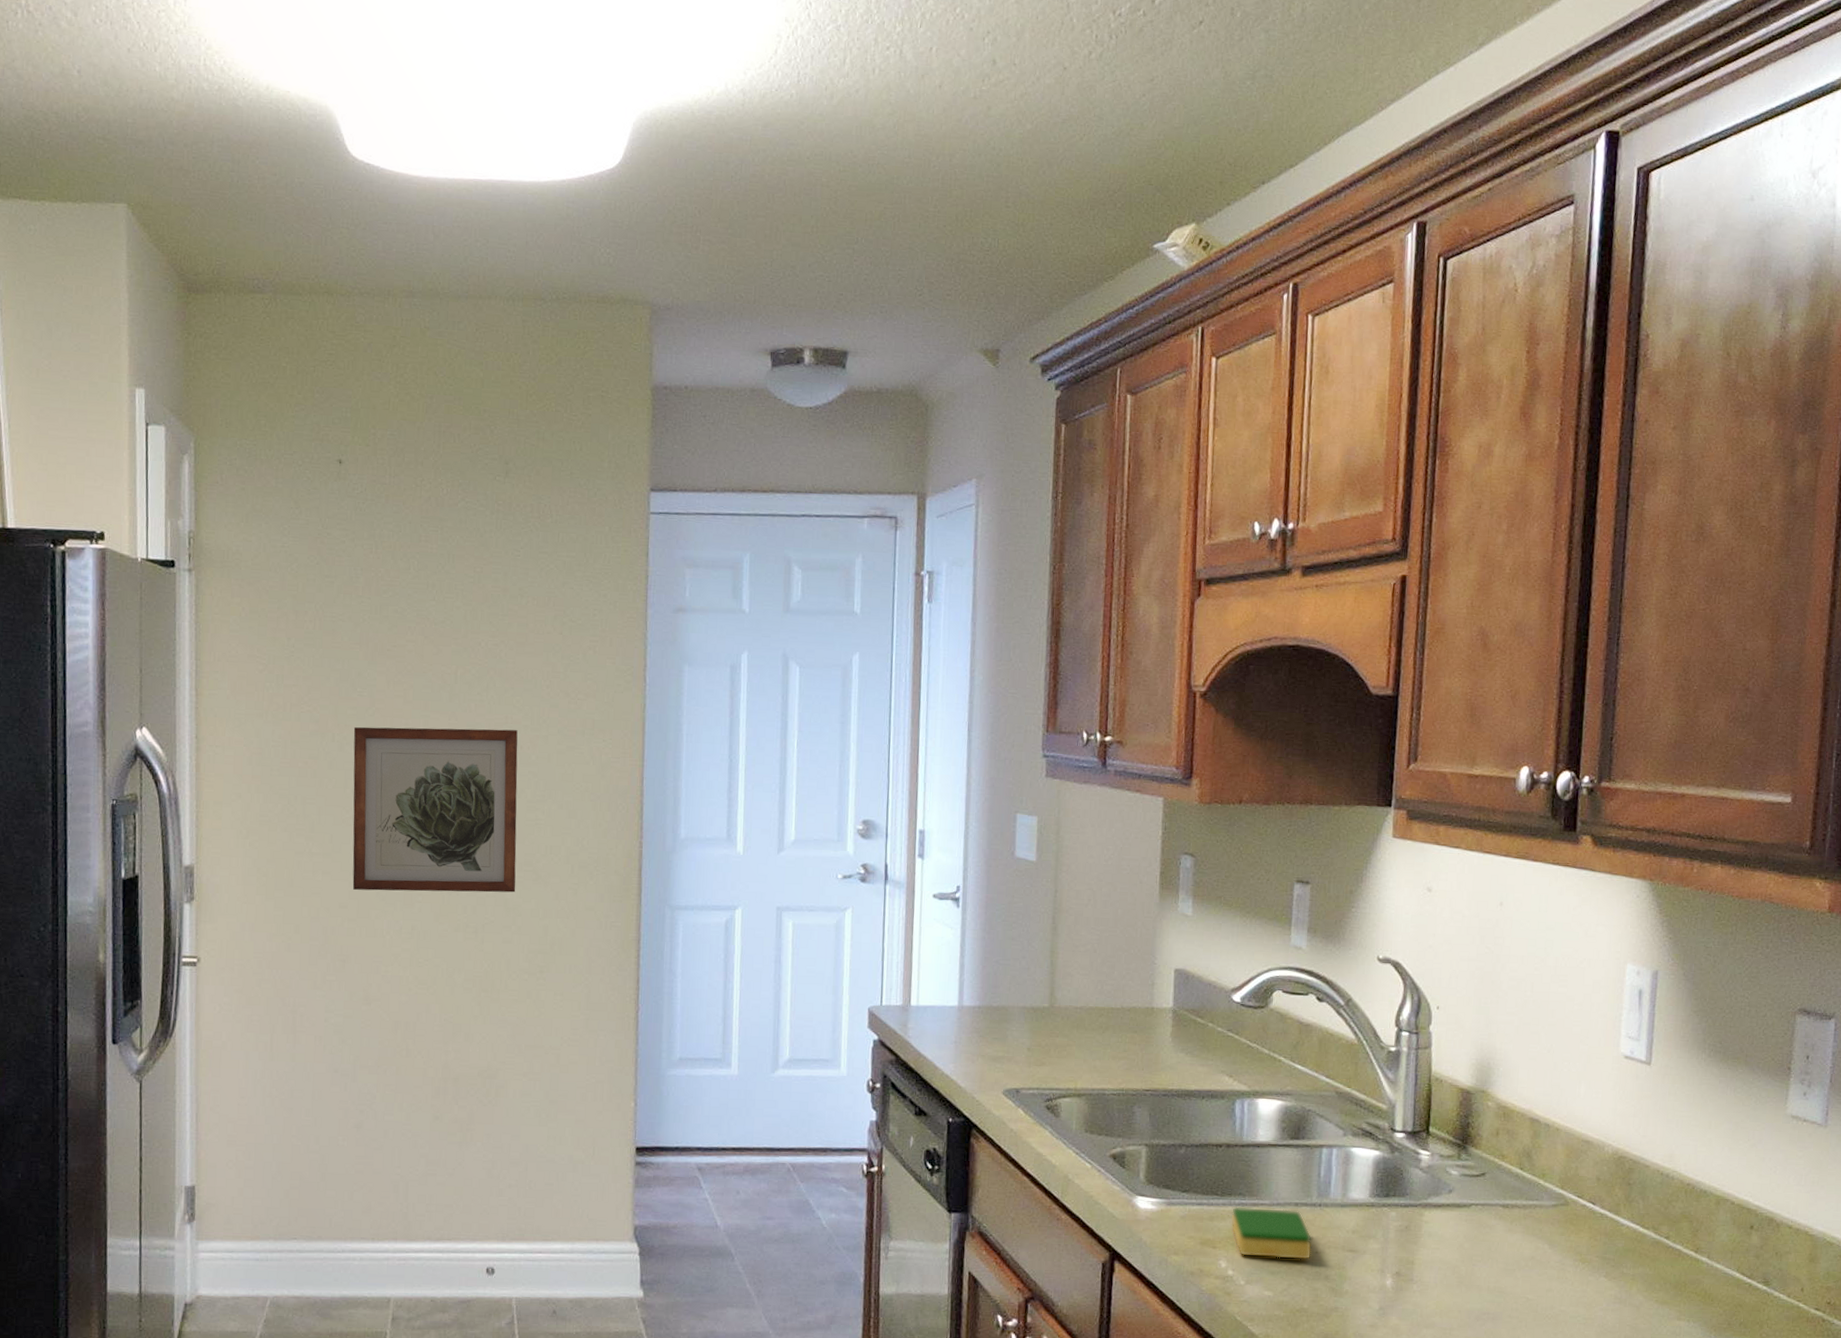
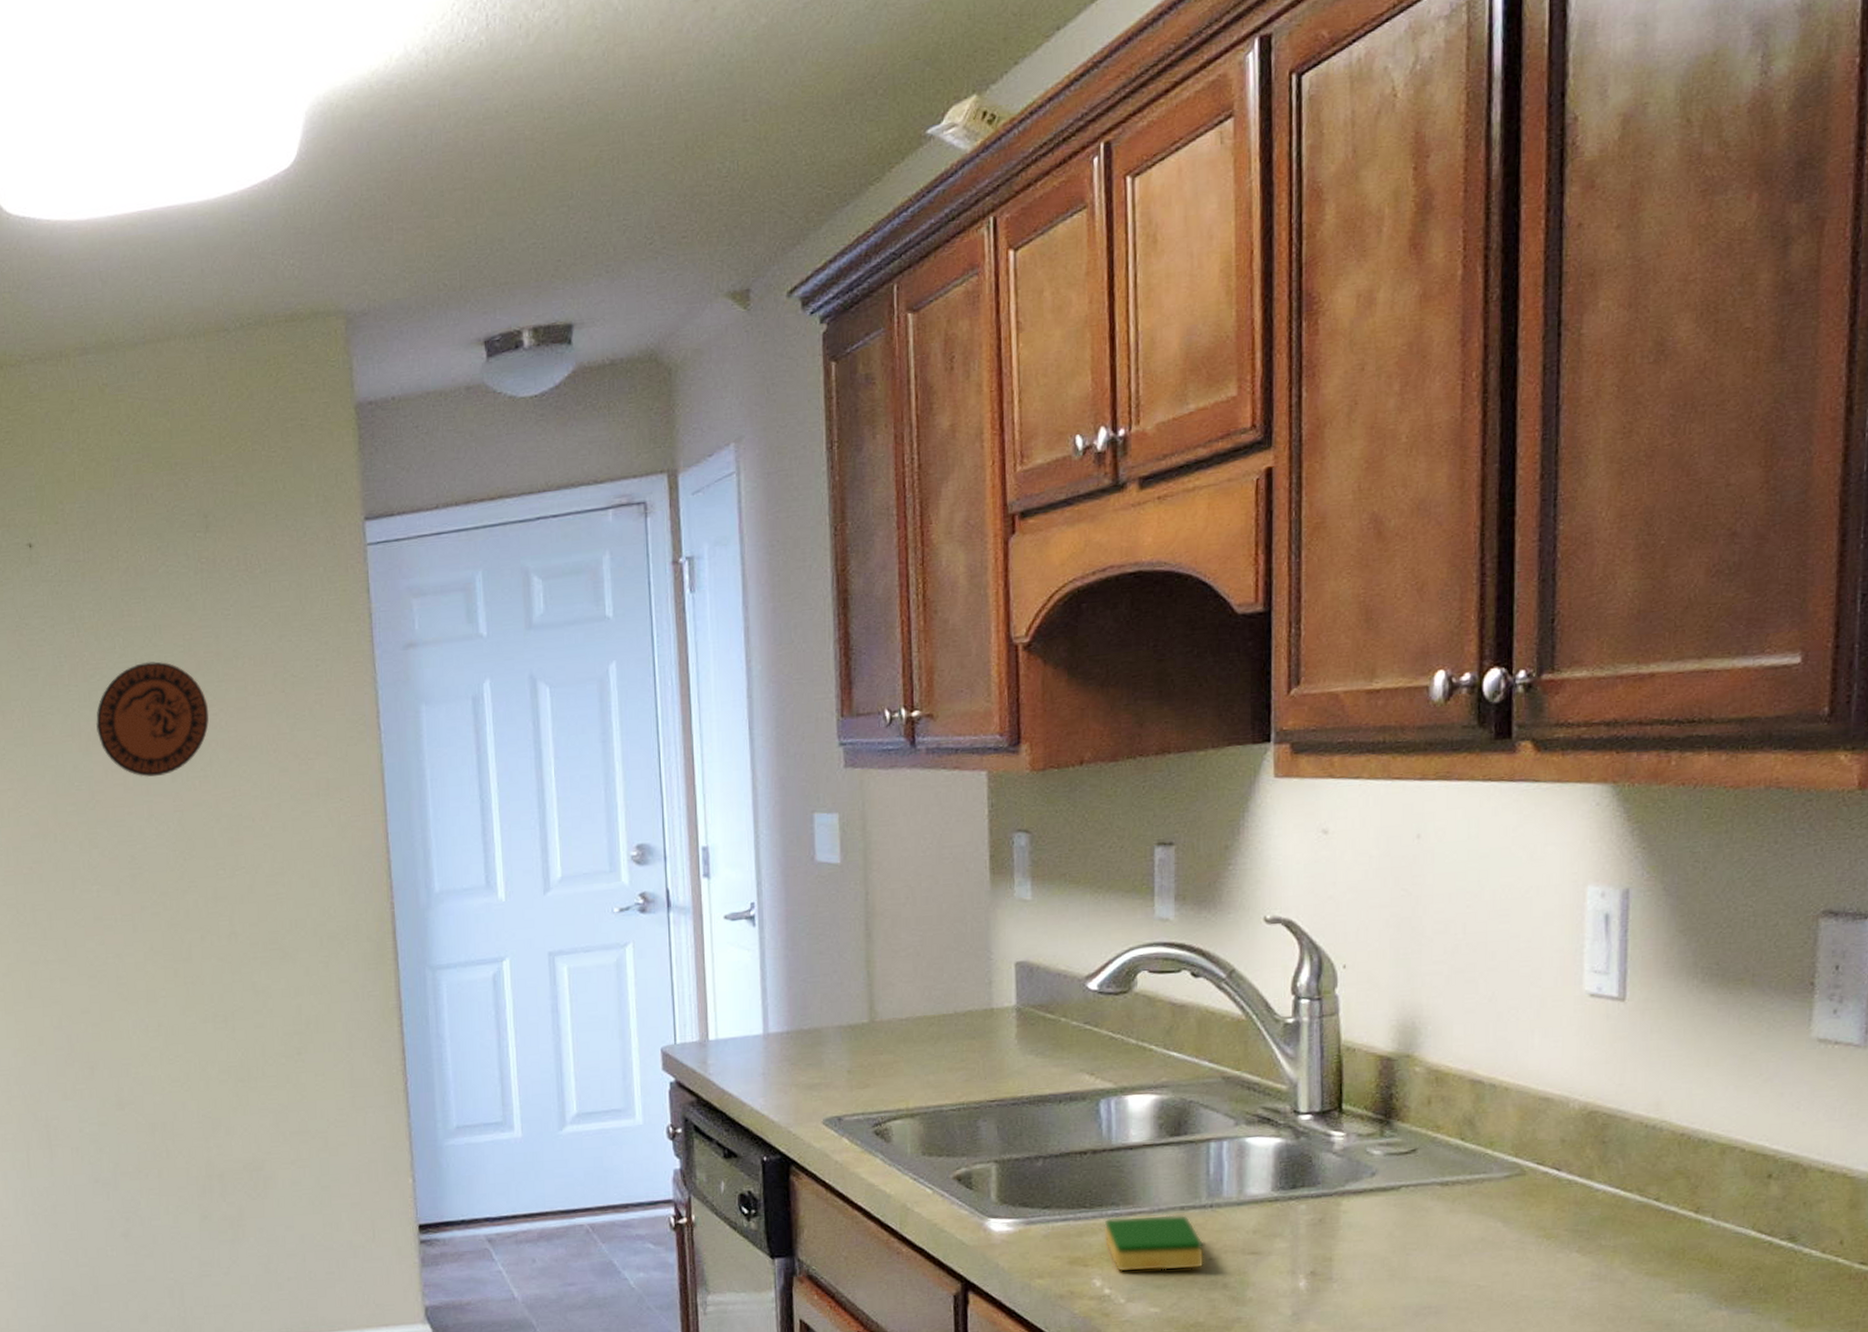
wall art: present [352,726,518,893] -> none [75,802,263,993]
decorative plate: none [384,587,491,694] -> present [96,661,210,778]

